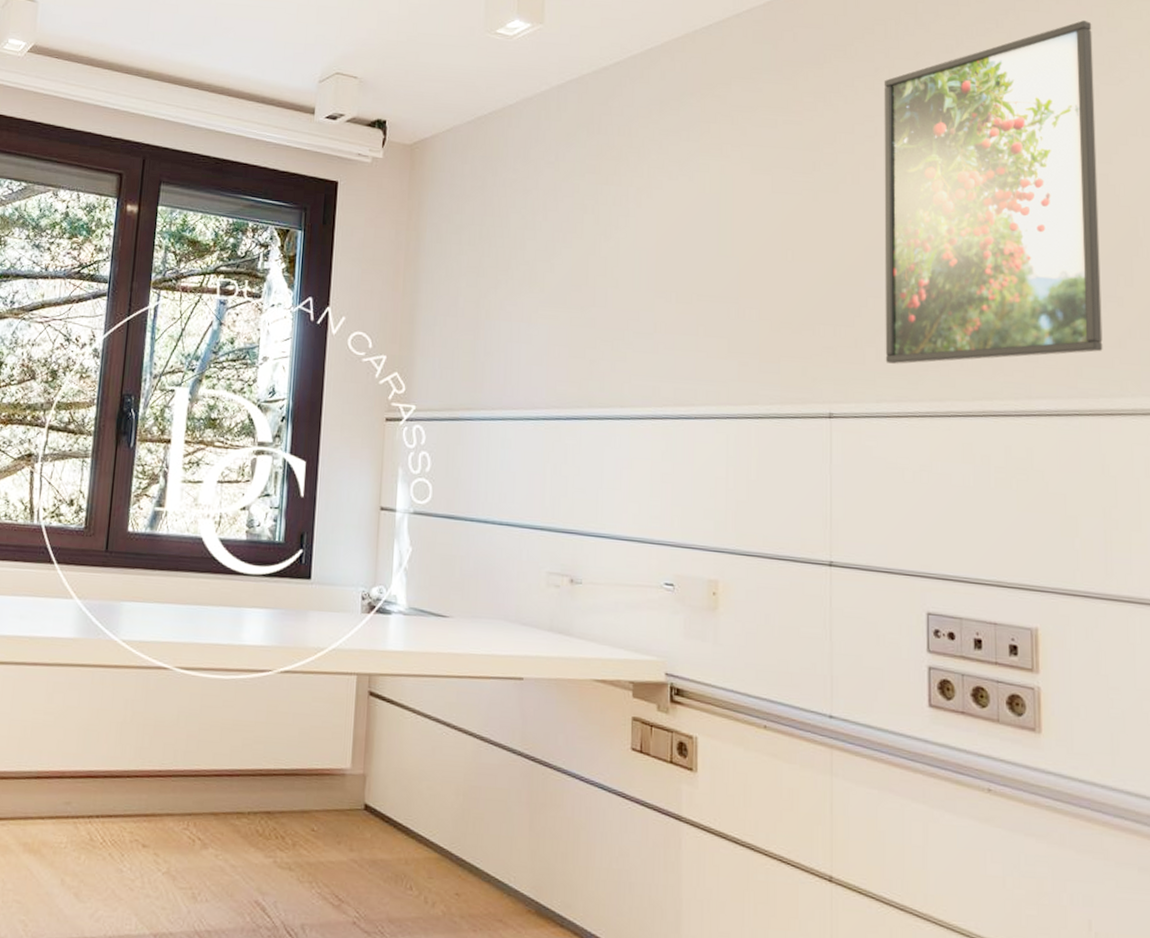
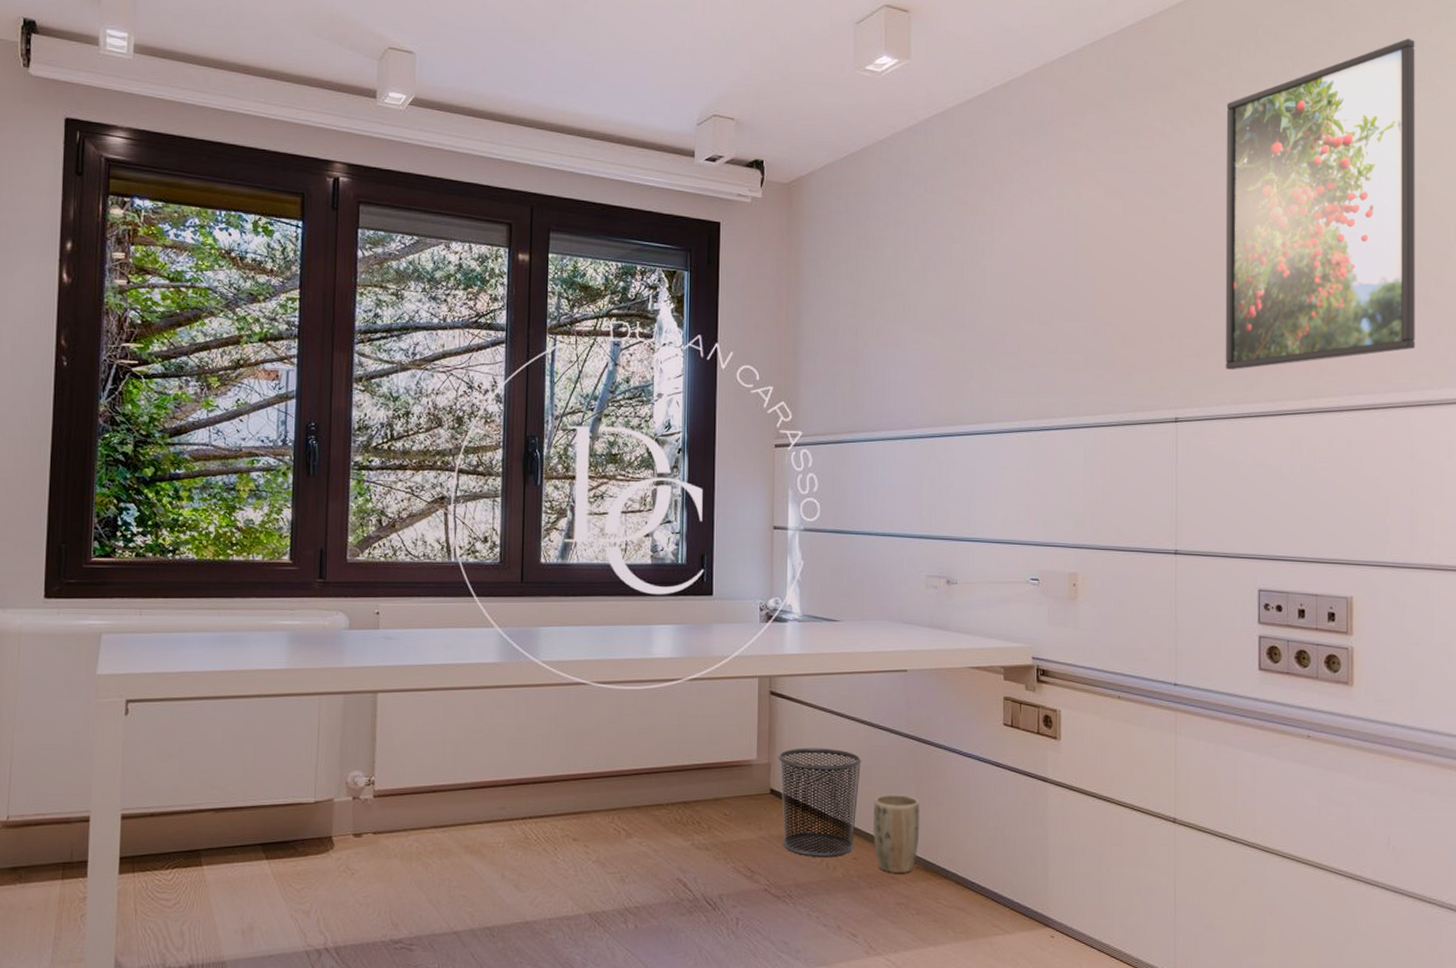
waste bin: none [374,759,469,891] -> present [778,748,862,858]
plant pot: none [479,821,534,916] -> present [873,795,920,873]

